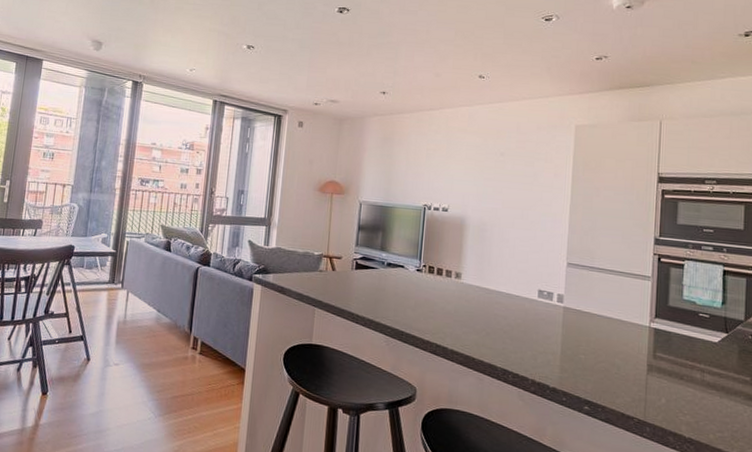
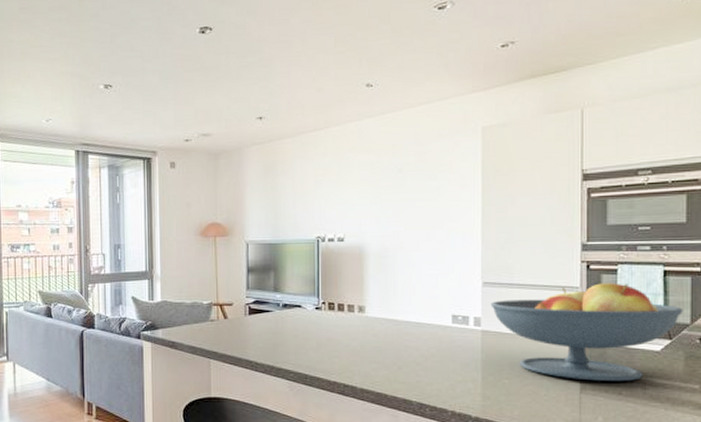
fruit bowl: none [573,275,739,368] -> present [490,283,683,381]

